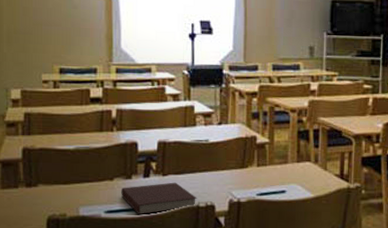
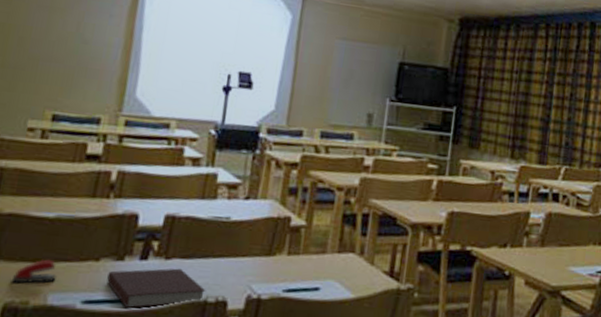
stapler: none [51,181,83,201] -> present [12,259,57,284]

